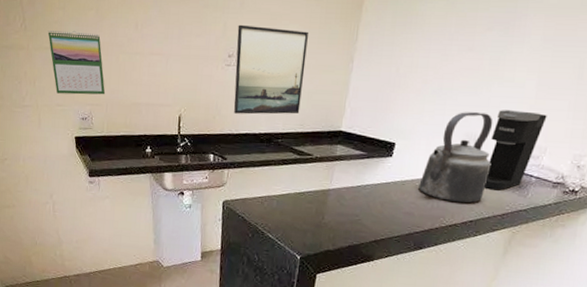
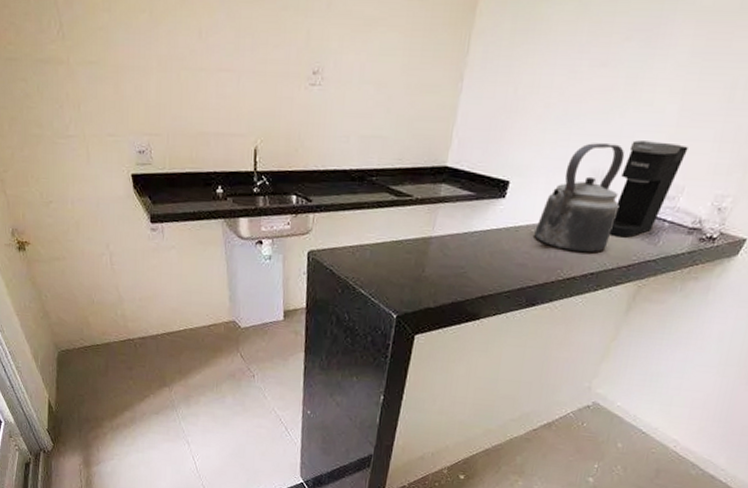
calendar: present [47,30,106,95] -> none [91,39,166,122]
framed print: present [234,24,308,115] -> none [319,32,410,147]

